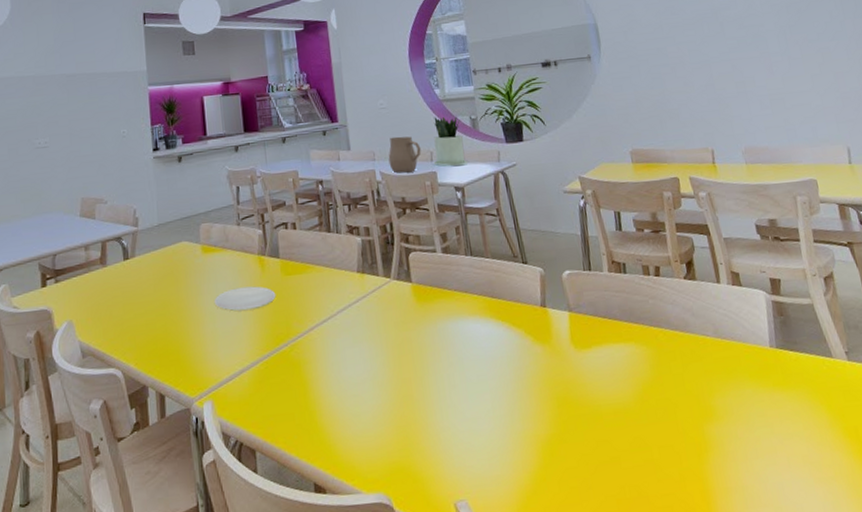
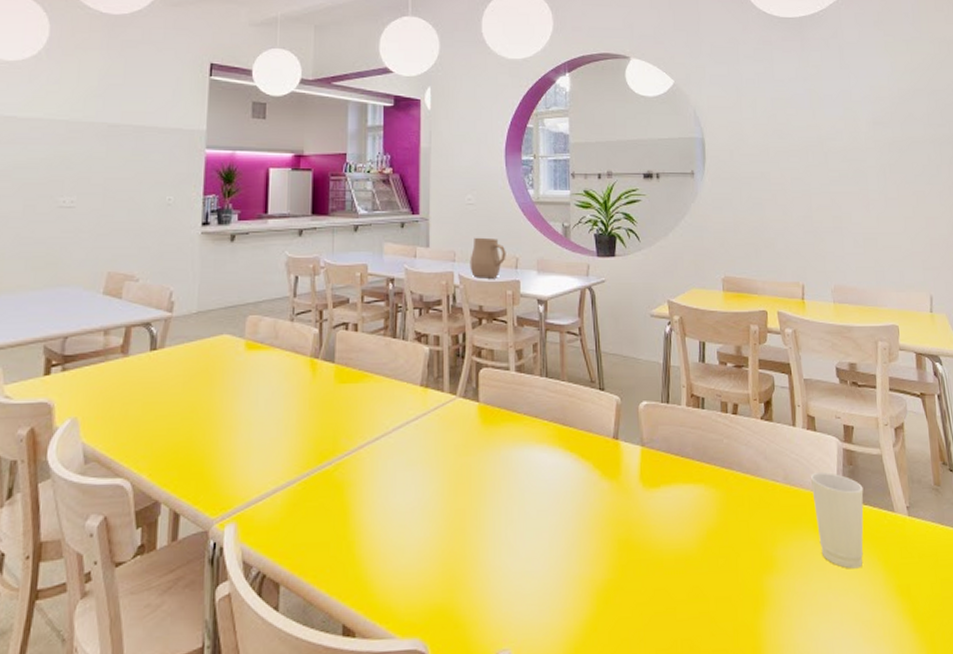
plate: present [213,286,276,312] -> none [252,393,326,421]
planter: present [433,116,468,167] -> none [518,220,555,277]
cup: none [741,324,805,414] -> present [811,471,864,569]

